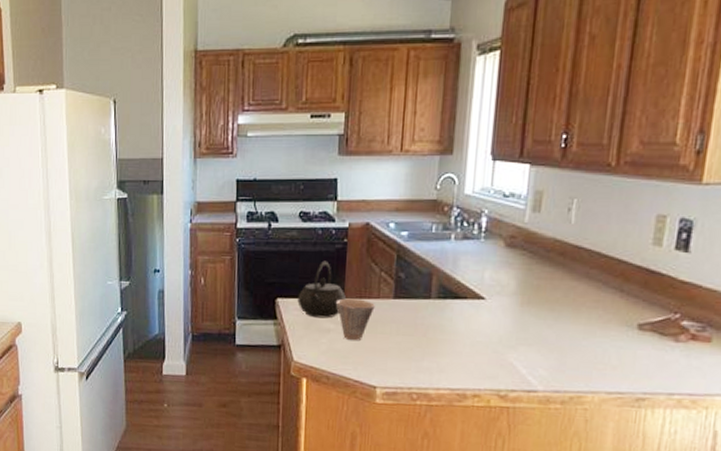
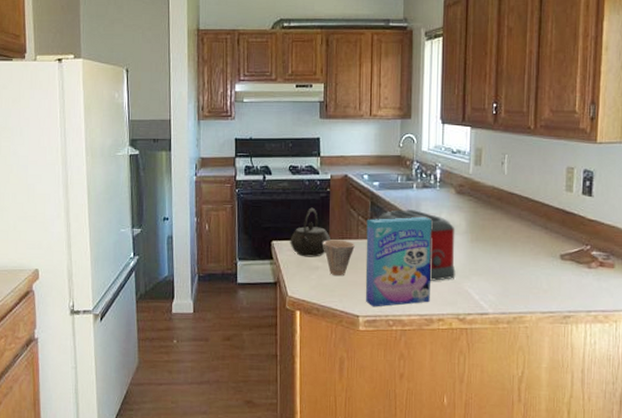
cereal box: none [385,273,472,378] -> present [365,216,432,307]
toaster: none [404,264,502,351] -> present [378,208,456,281]

